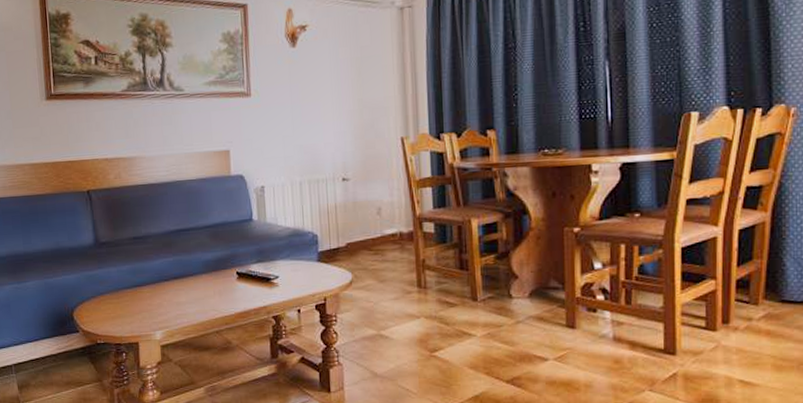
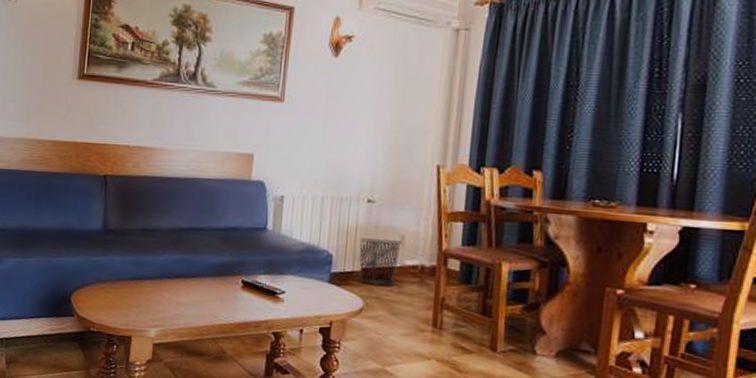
waste bin: none [339,212,379,257] -> present [359,238,402,286]

